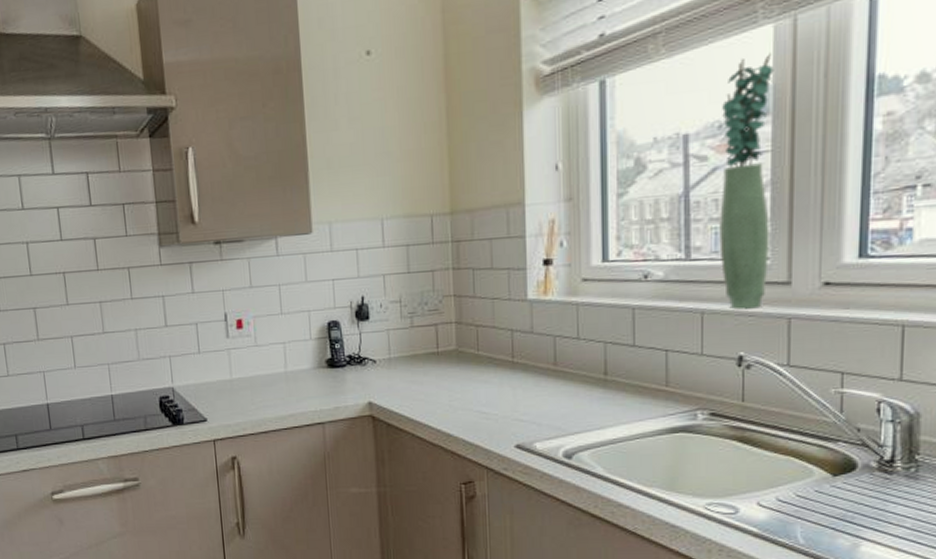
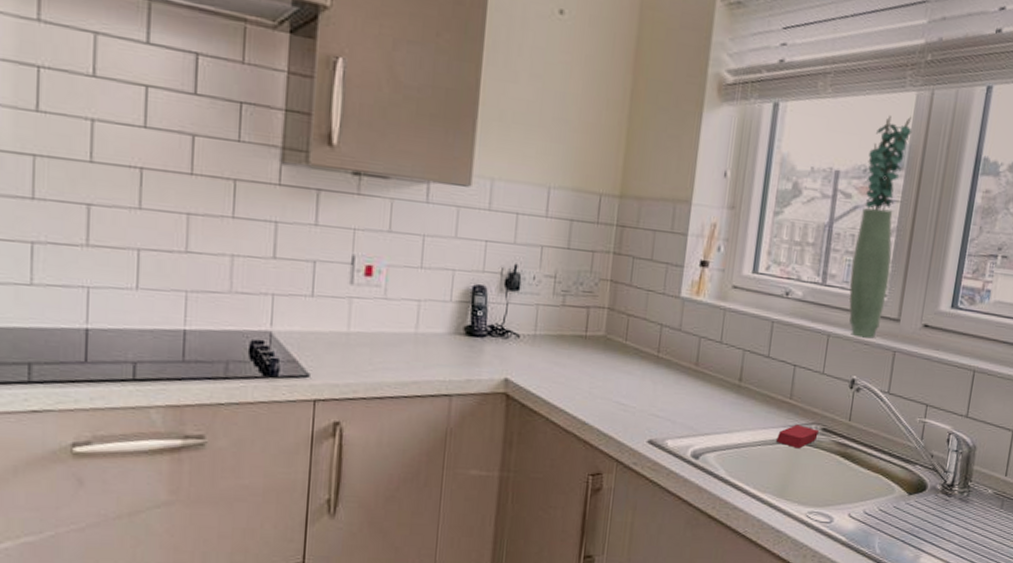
sponge: none [656,412,706,438] -> present [775,424,819,449]

